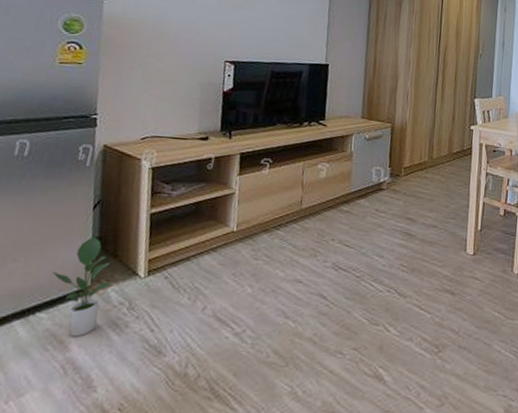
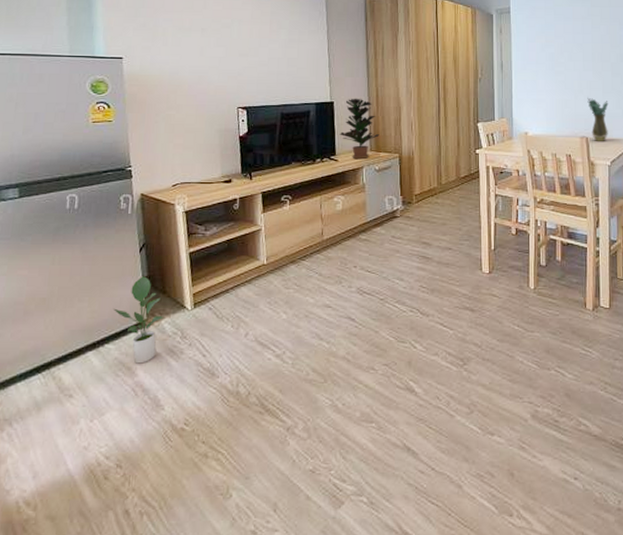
potted plant: none [331,62,373,127] -> present [339,98,379,160]

